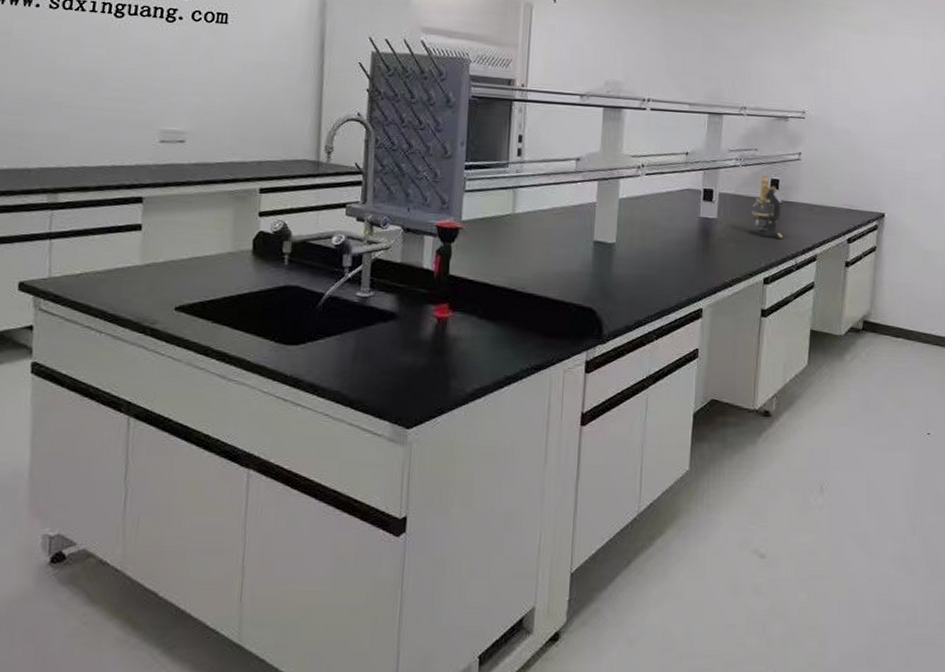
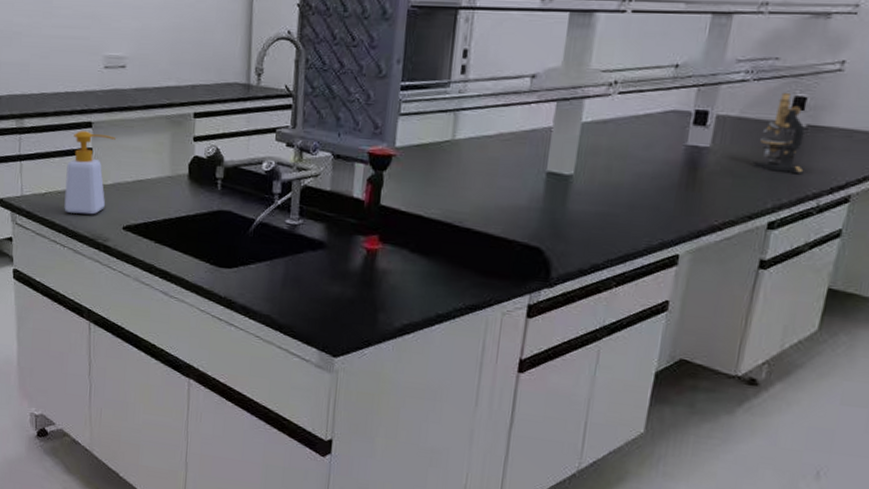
soap bottle: none [103,206,170,296] -> present [64,131,116,215]

